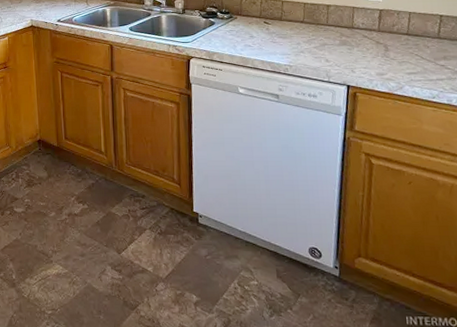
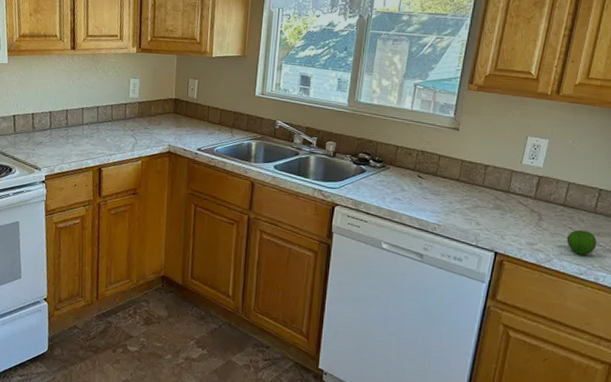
apple: none [414,56,445,79] -> present [566,230,597,255]

